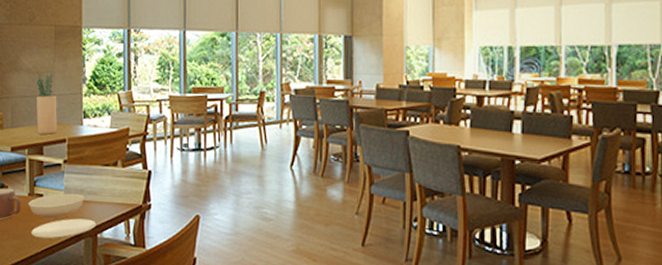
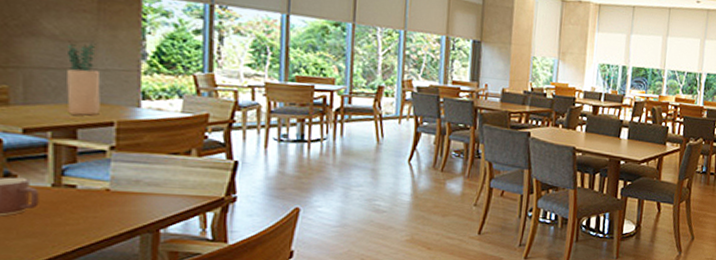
bowl: present [28,193,85,220] -> none [51,184,142,214]
plate: present [31,218,97,239] -> none [56,212,159,236]

